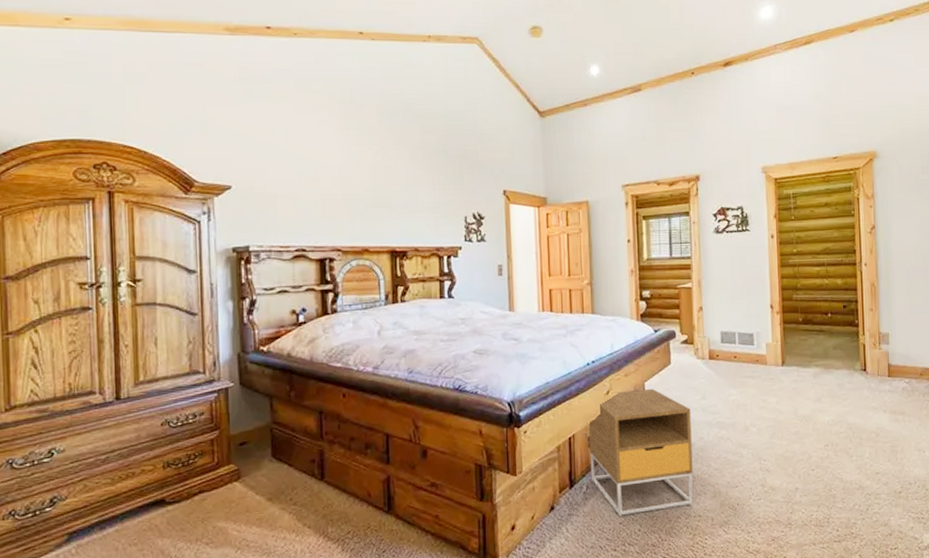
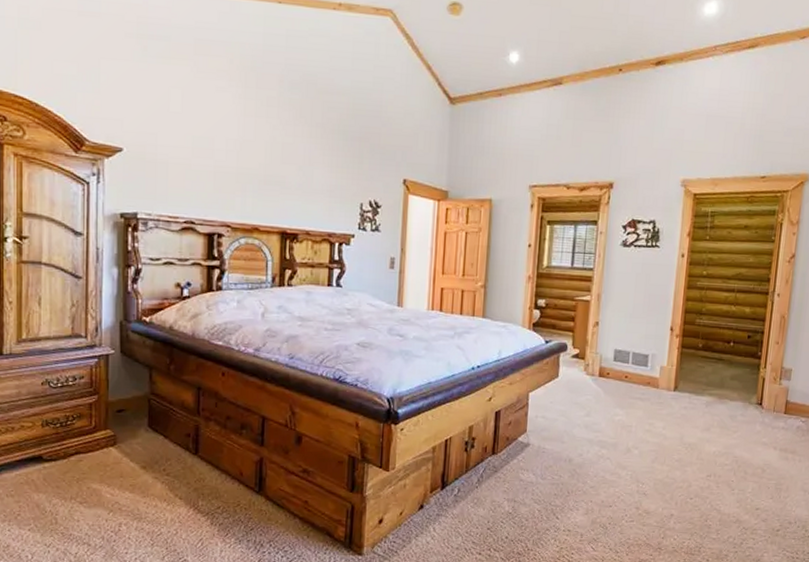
nightstand: present [588,388,693,516] -> none [463,399,573,522]

